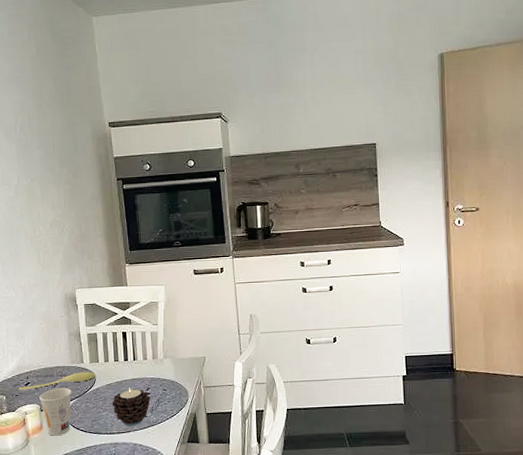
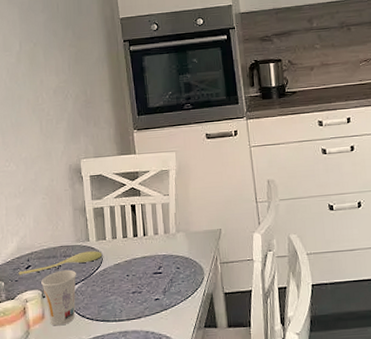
candle: present [112,388,151,426] -> none [120,267,163,311]

